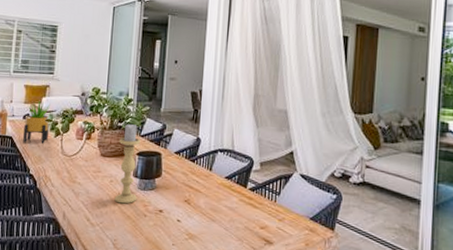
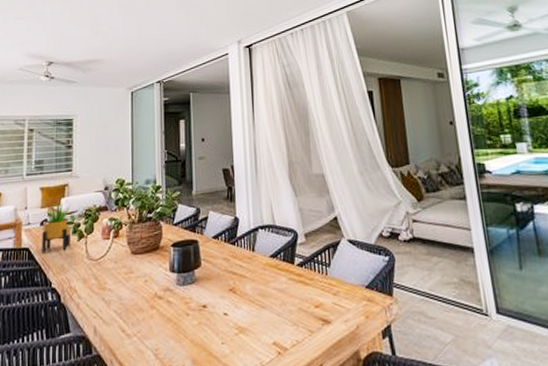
candle holder: present [114,123,141,204] -> none [151,212,177,305]

